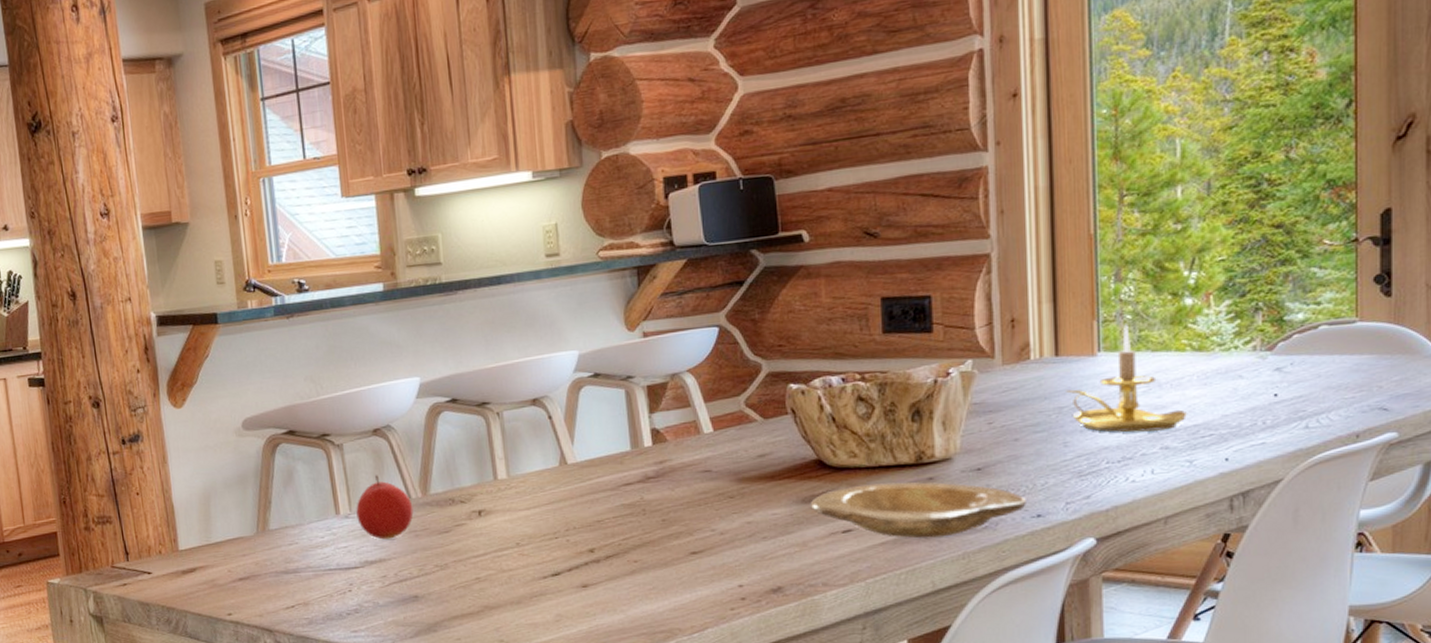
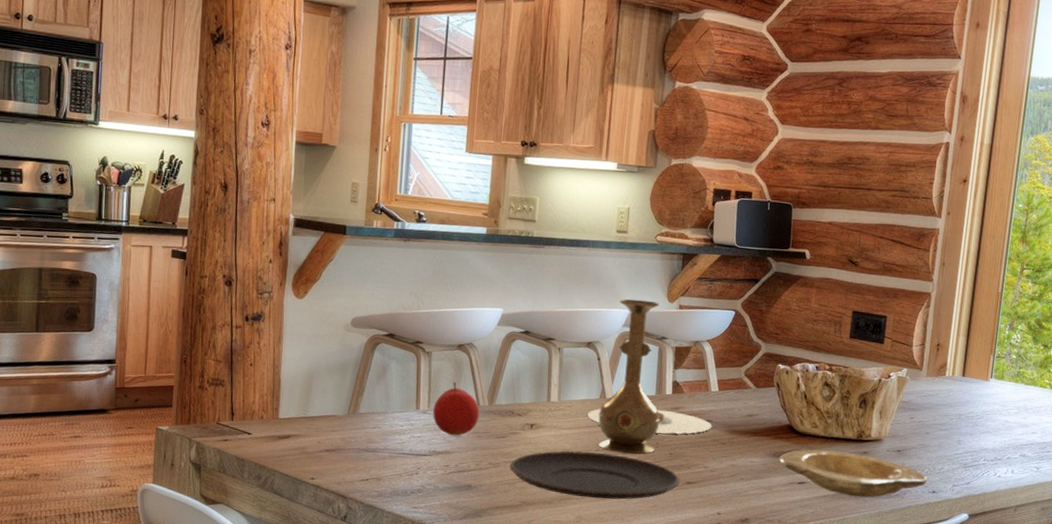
plate: none [460,531,682,591] -> present [509,451,680,500]
plate: none [547,463,713,497] -> present [587,406,712,434]
vase: none [561,334,643,528] -> present [598,299,660,454]
candle holder: present [1066,324,1188,433] -> none [965,361,1041,443]

